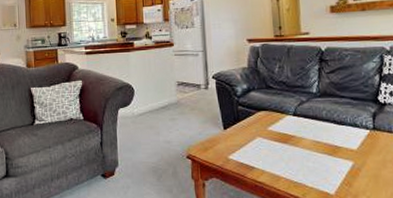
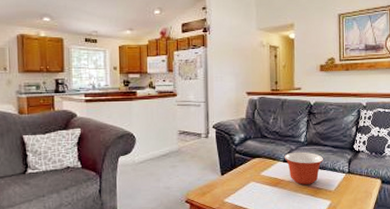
mixing bowl: none [293,104,342,142] -> present [284,152,324,185]

